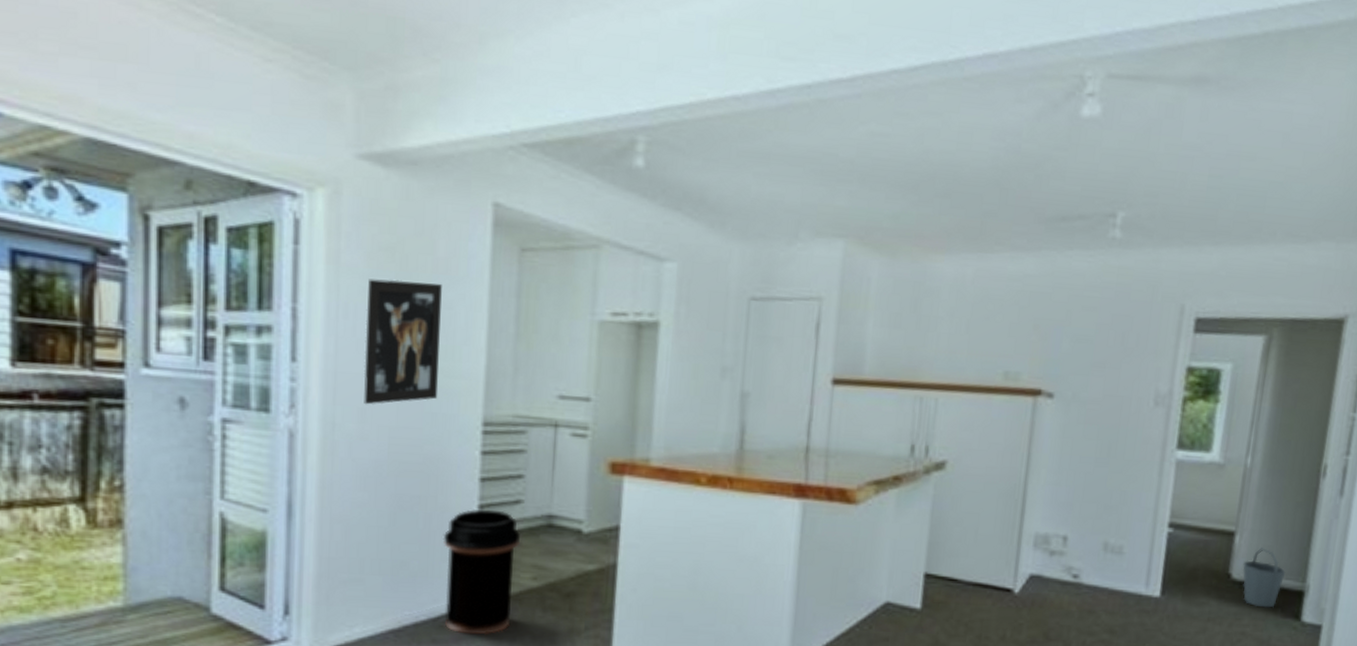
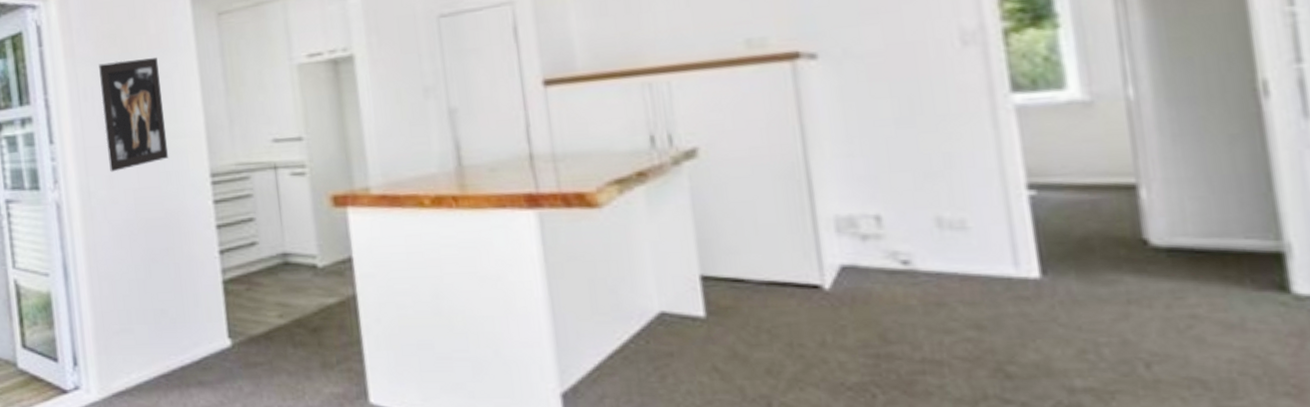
trash can: present [443,509,520,635] -> none [192,253,266,375]
bucket: present [1242,548,1286,608] -> none [1164,200,1242,280]

